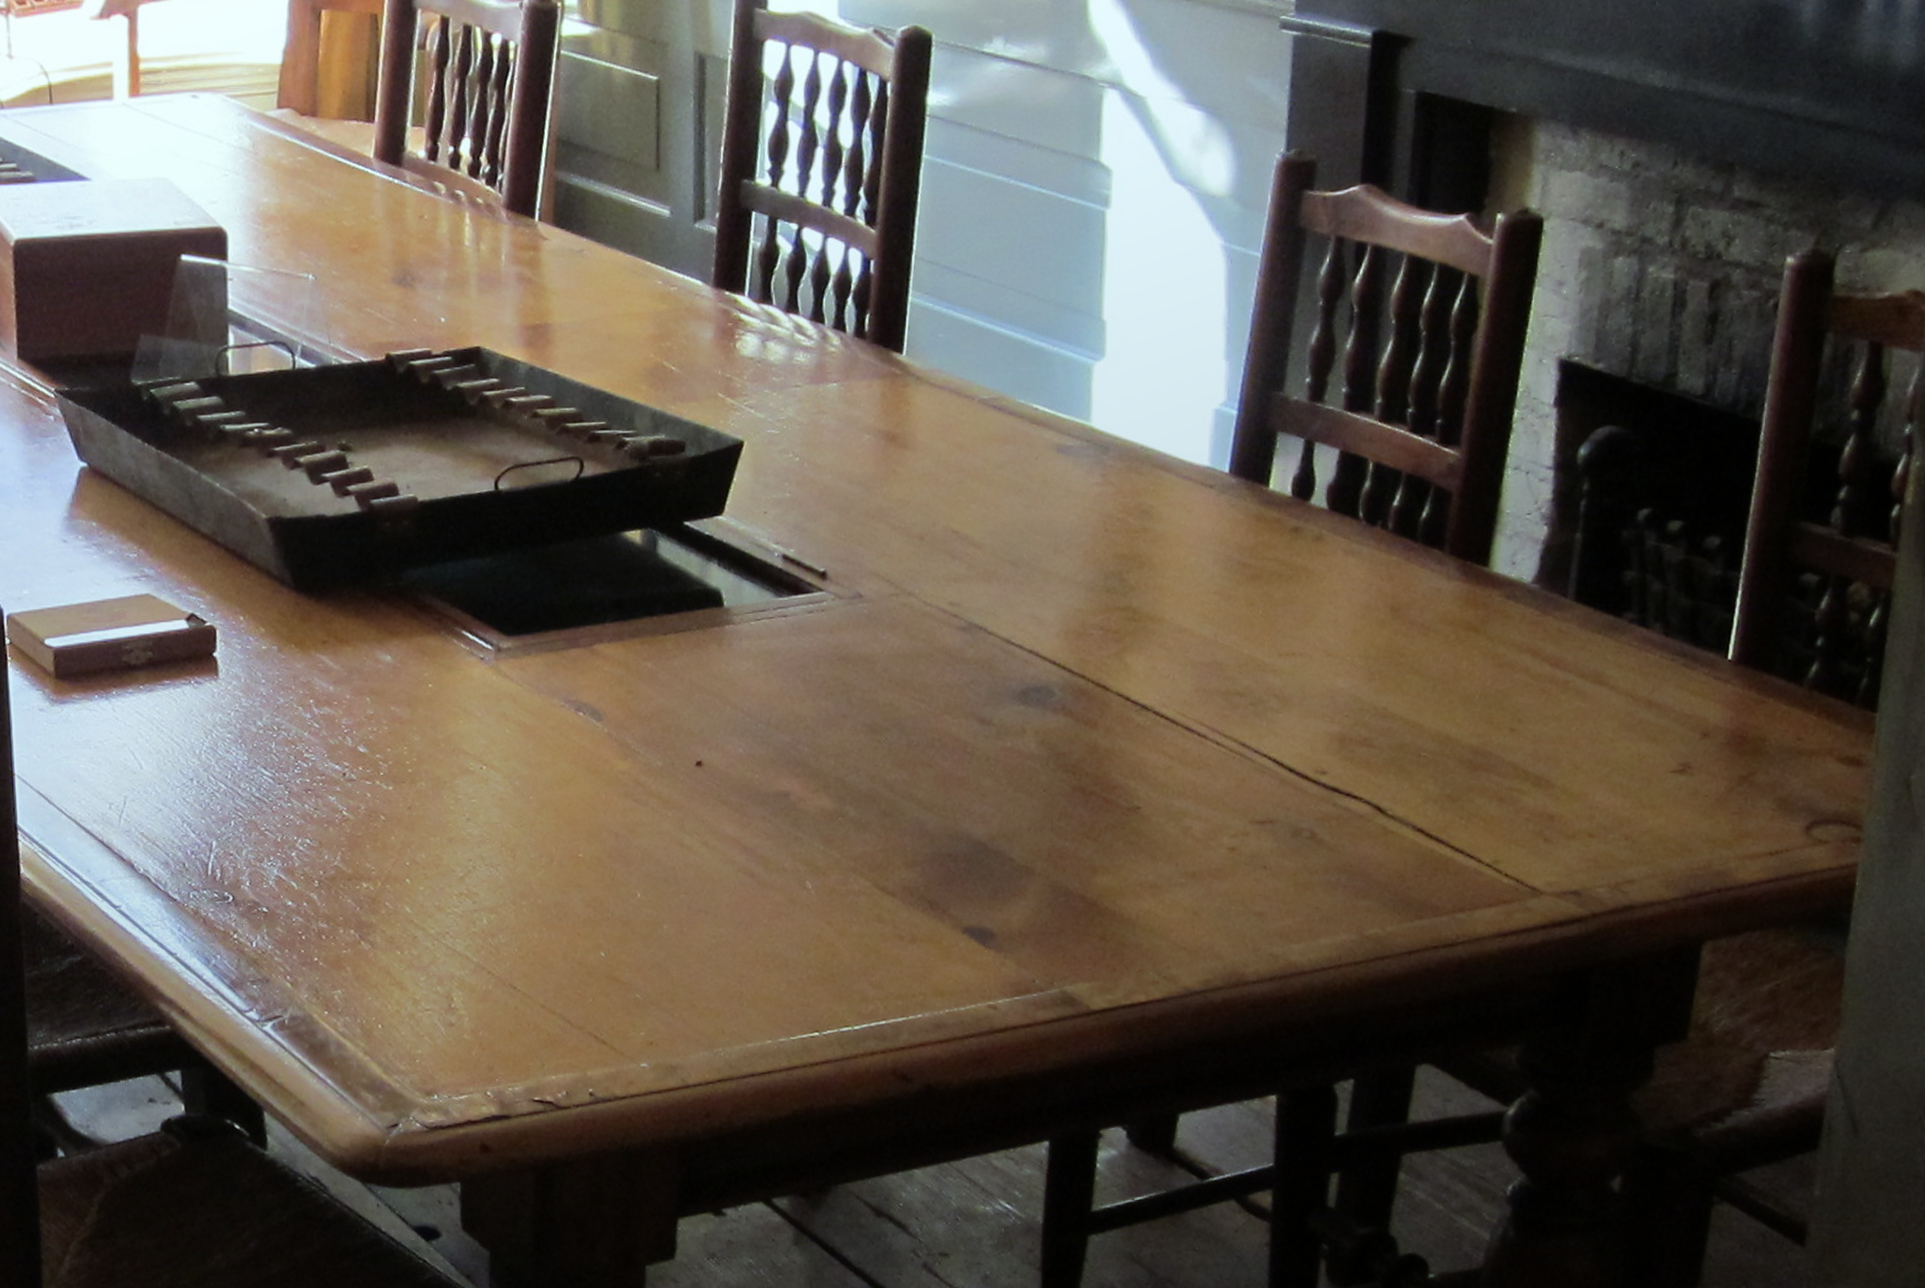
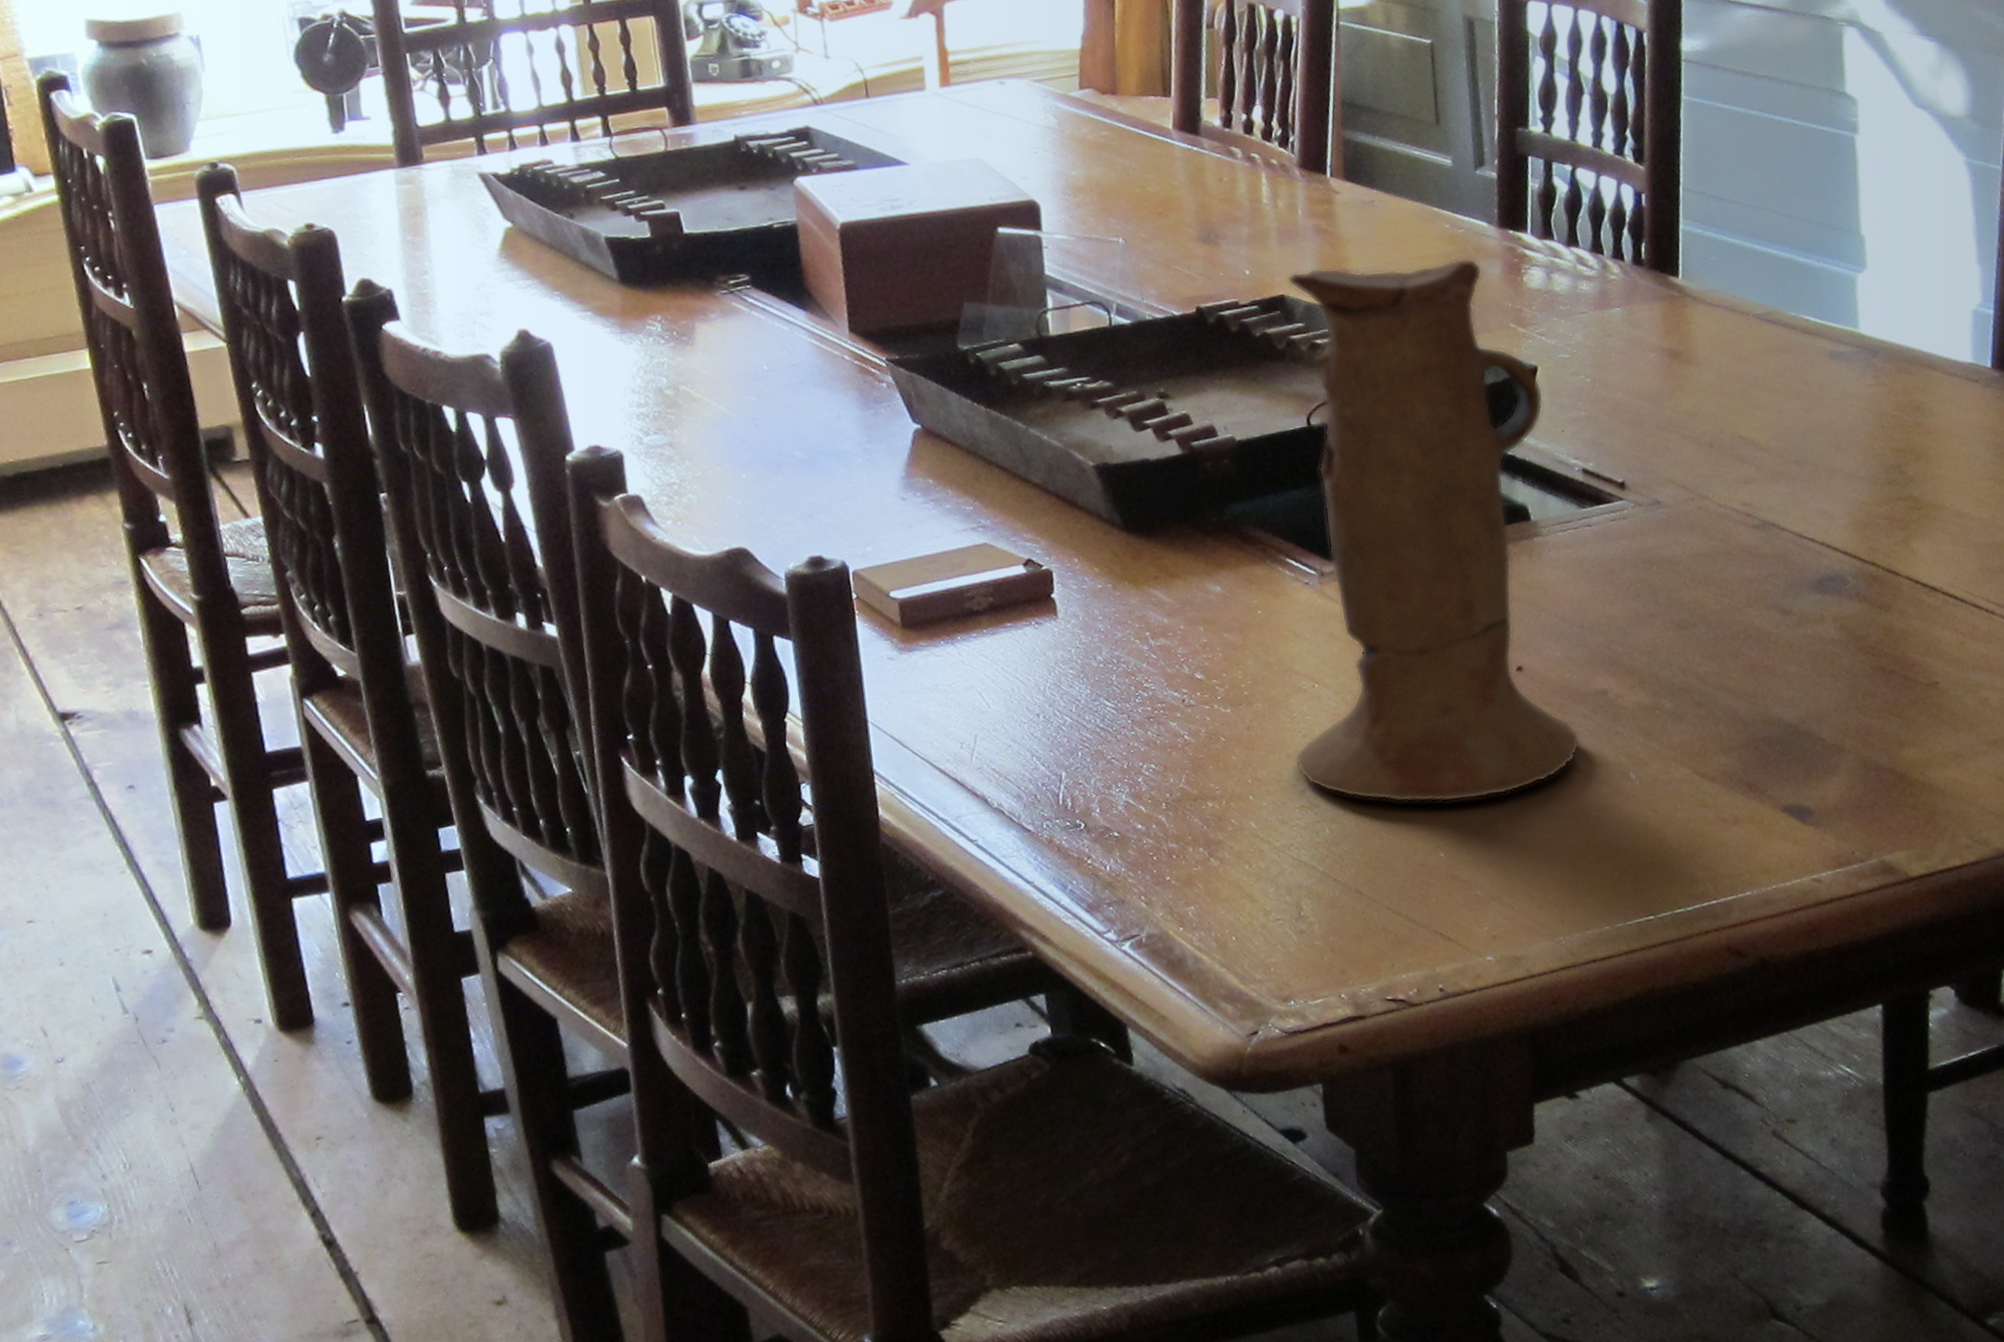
ceramic pitcher: none [456,318,757,899] -> present [1287,258,1581,803]

